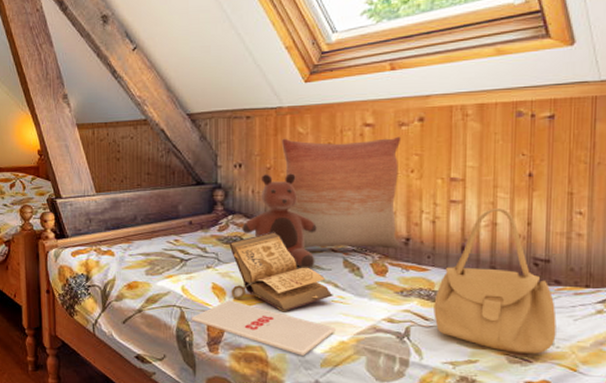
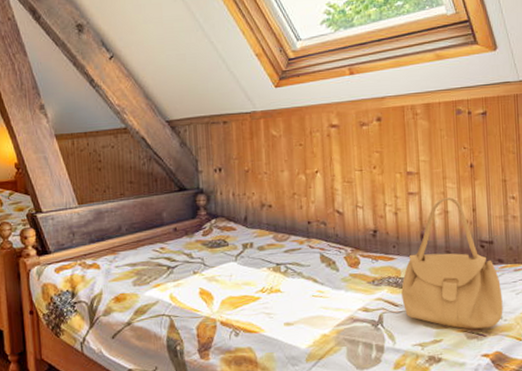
magazine: present [191,300,336,356] -> none [180,304,318,353]
book: present [229,232,333,312] -> none [213,233,313,311]
teddy bear: present [242,173,317,268] -> none [225,175,295,266]
pillow: present [281,136,402,249] -> none [256,136,369,247]

